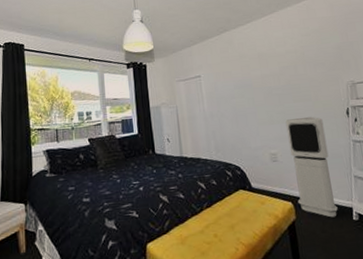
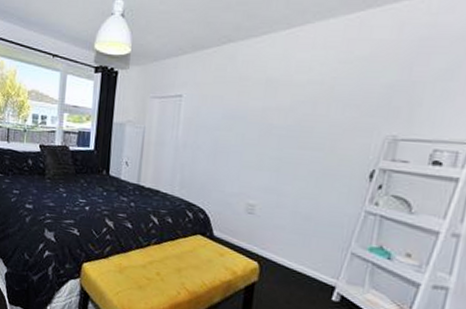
air purifier: present [285,116,338,218] -> none [265,168,332,292]

